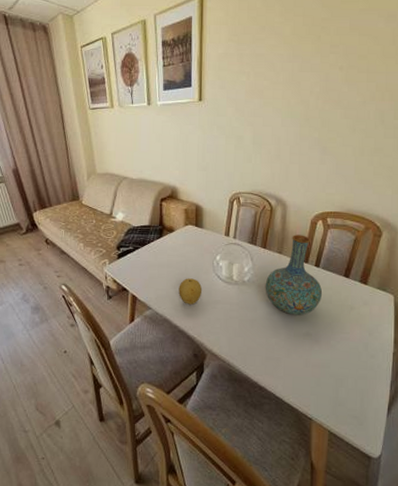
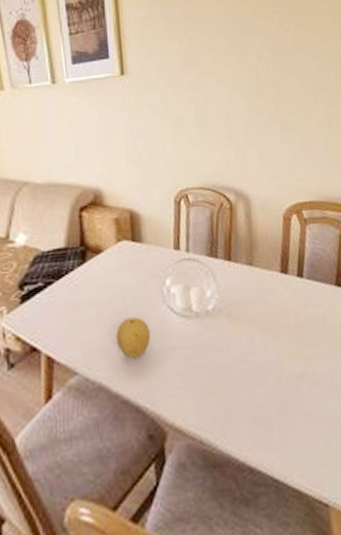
vase: present [265,235,323,316] -> none [236,236,314,351]

